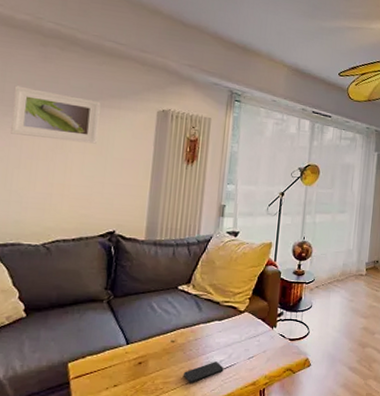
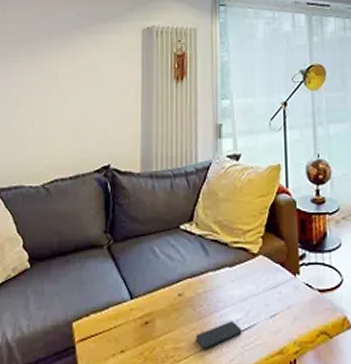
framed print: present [11,85,101,144] -> none [11,25,88,74]

